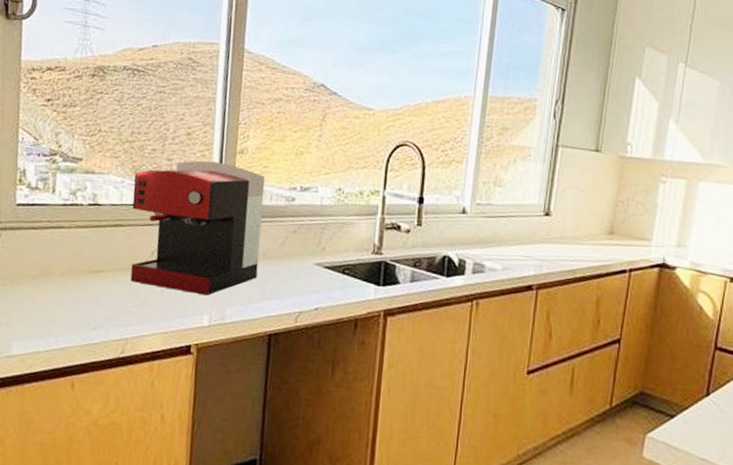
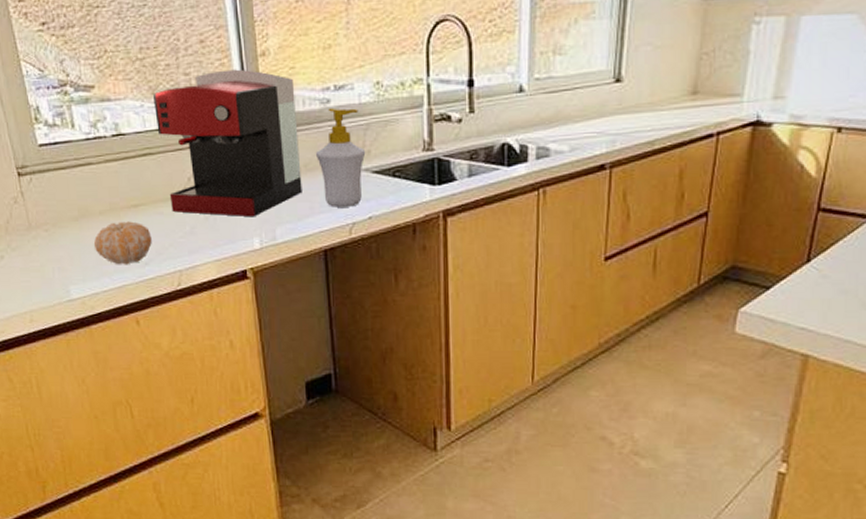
fruit: none [46,284,106,327] -> present [93,221,152,265]
soap bottle: none [274,205,321,297] -> present [315,107,366,207]

